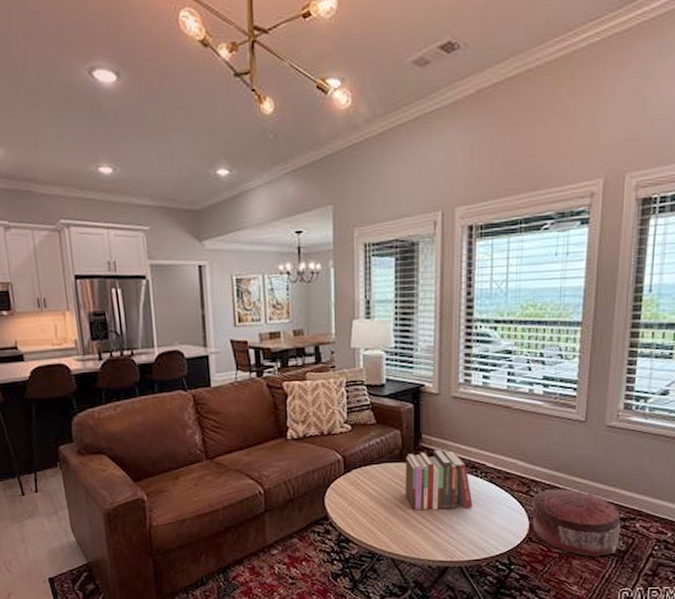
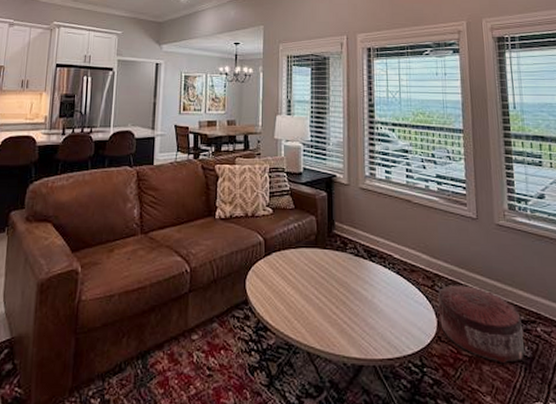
books: present [405,449,473,511] -> none [320,237,384,301]

